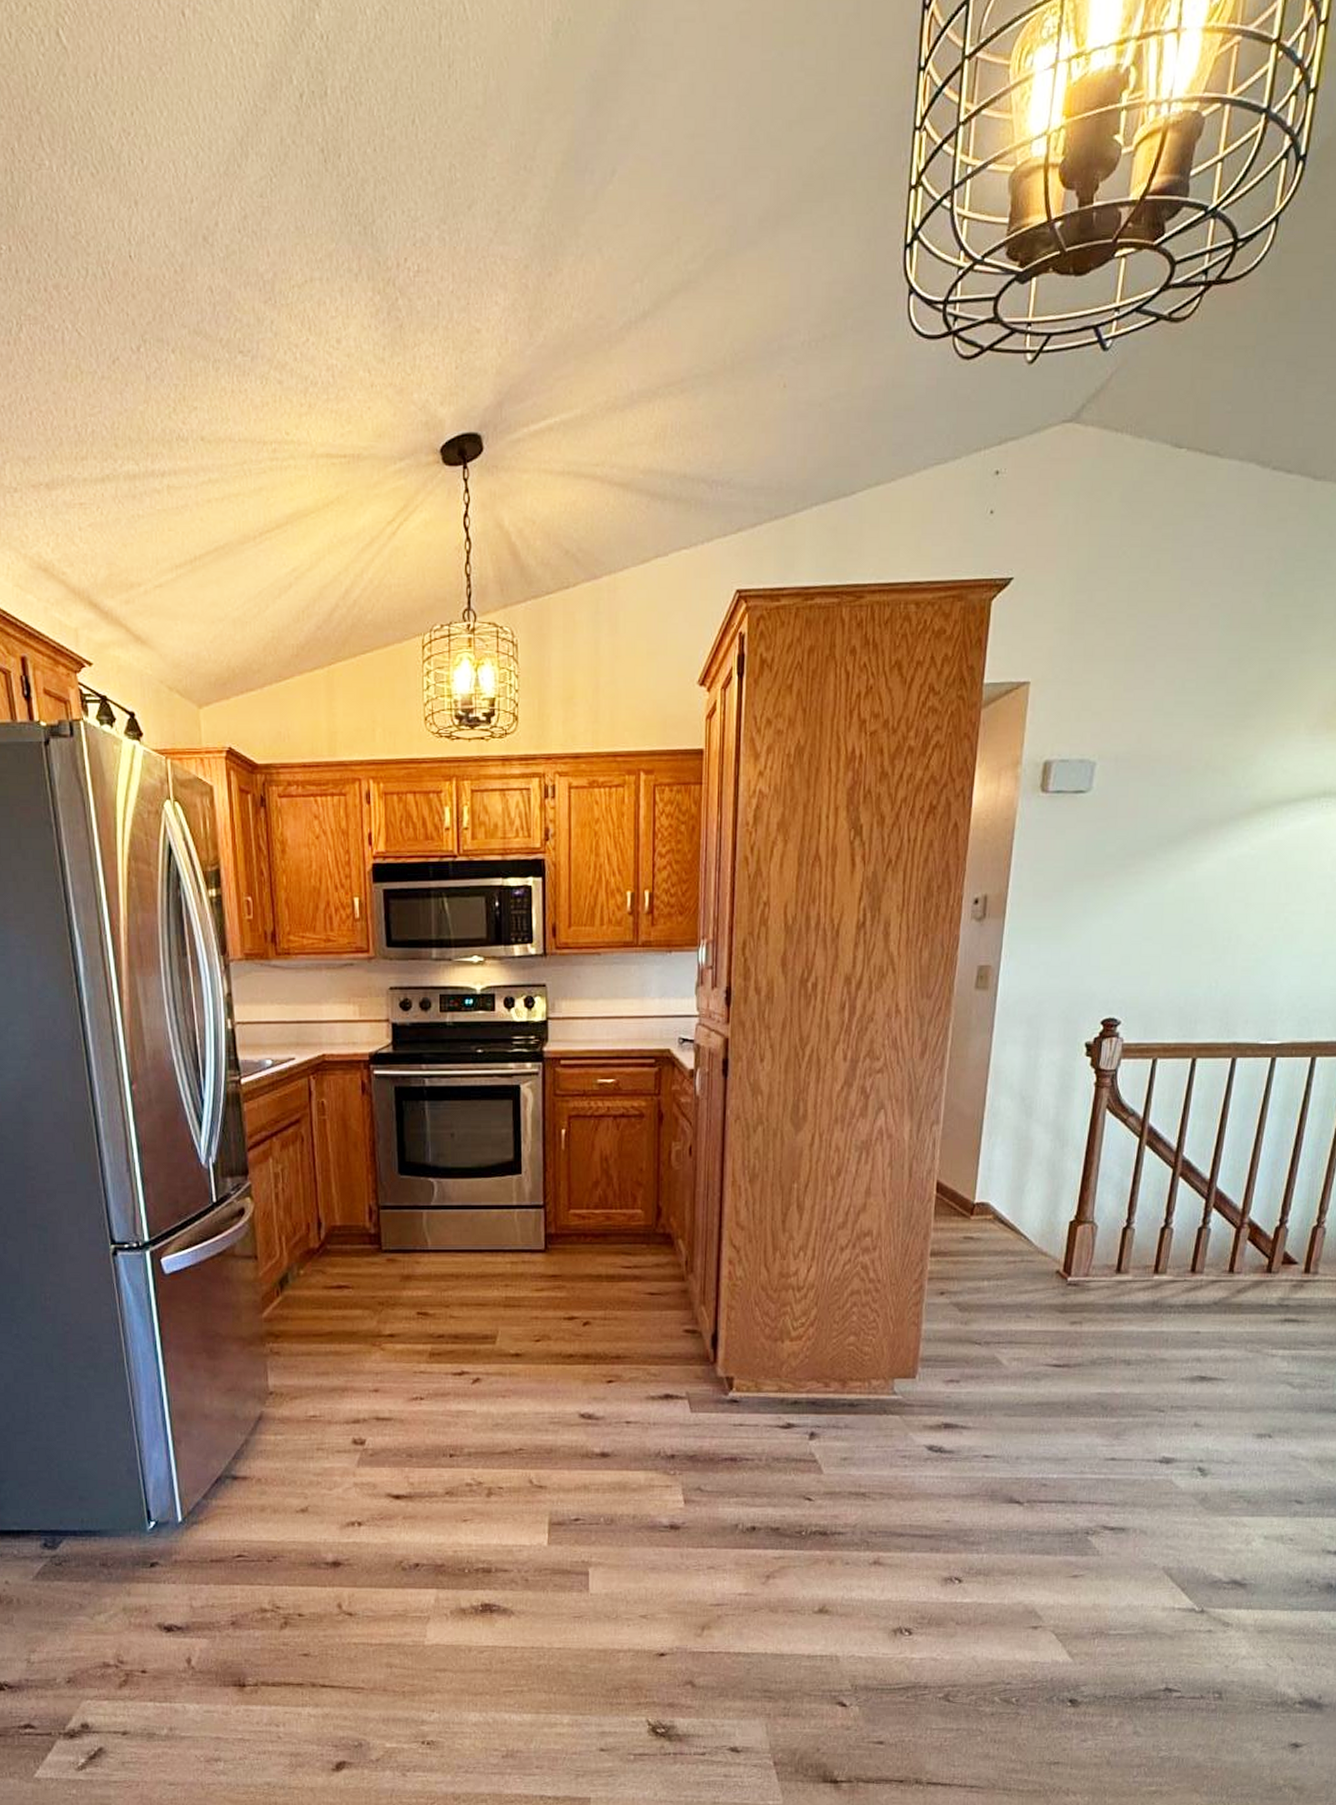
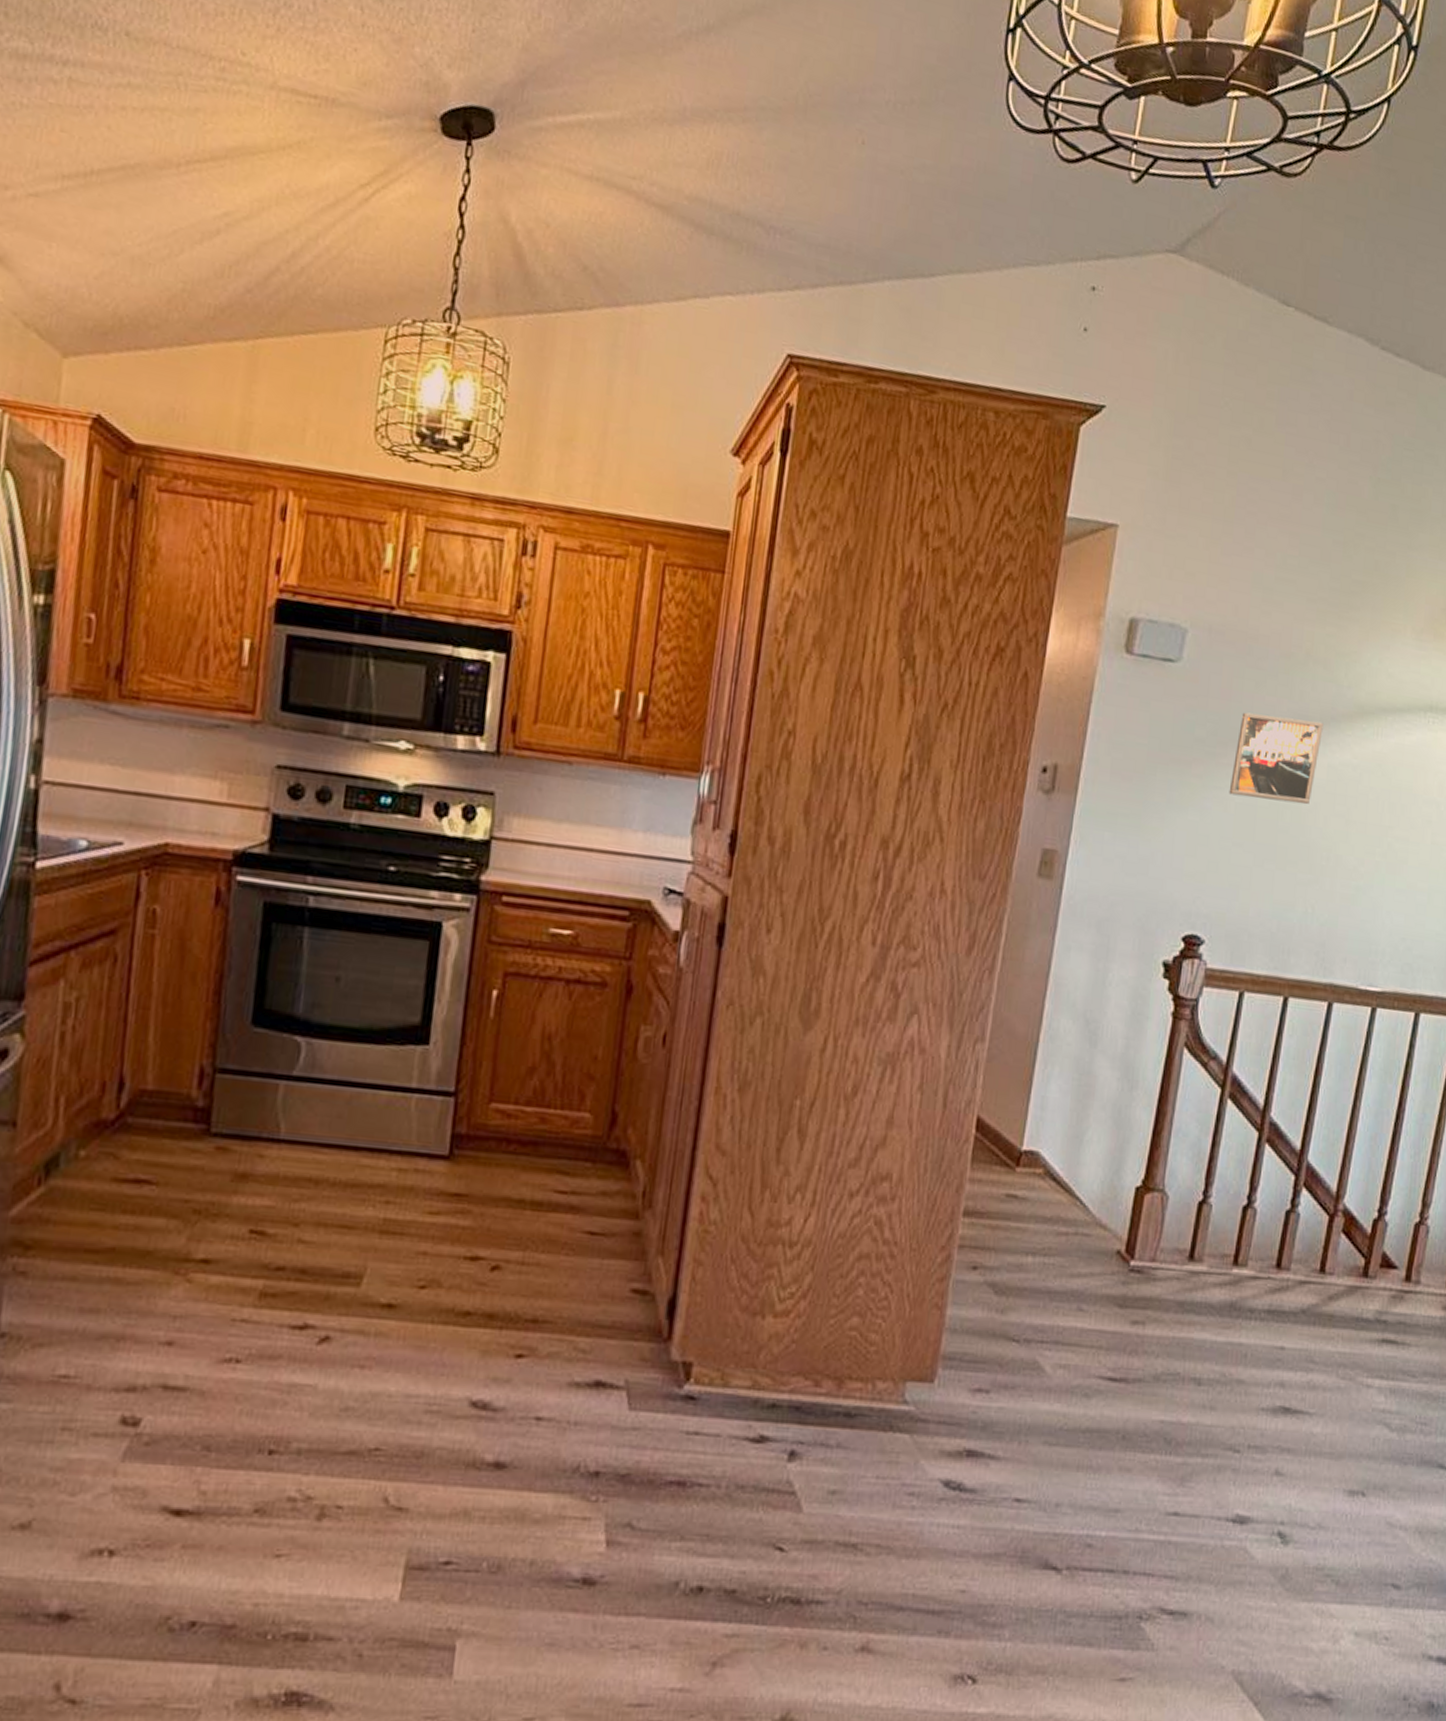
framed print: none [1138,823,1223,898] -> present [1228,712,1323,805]

